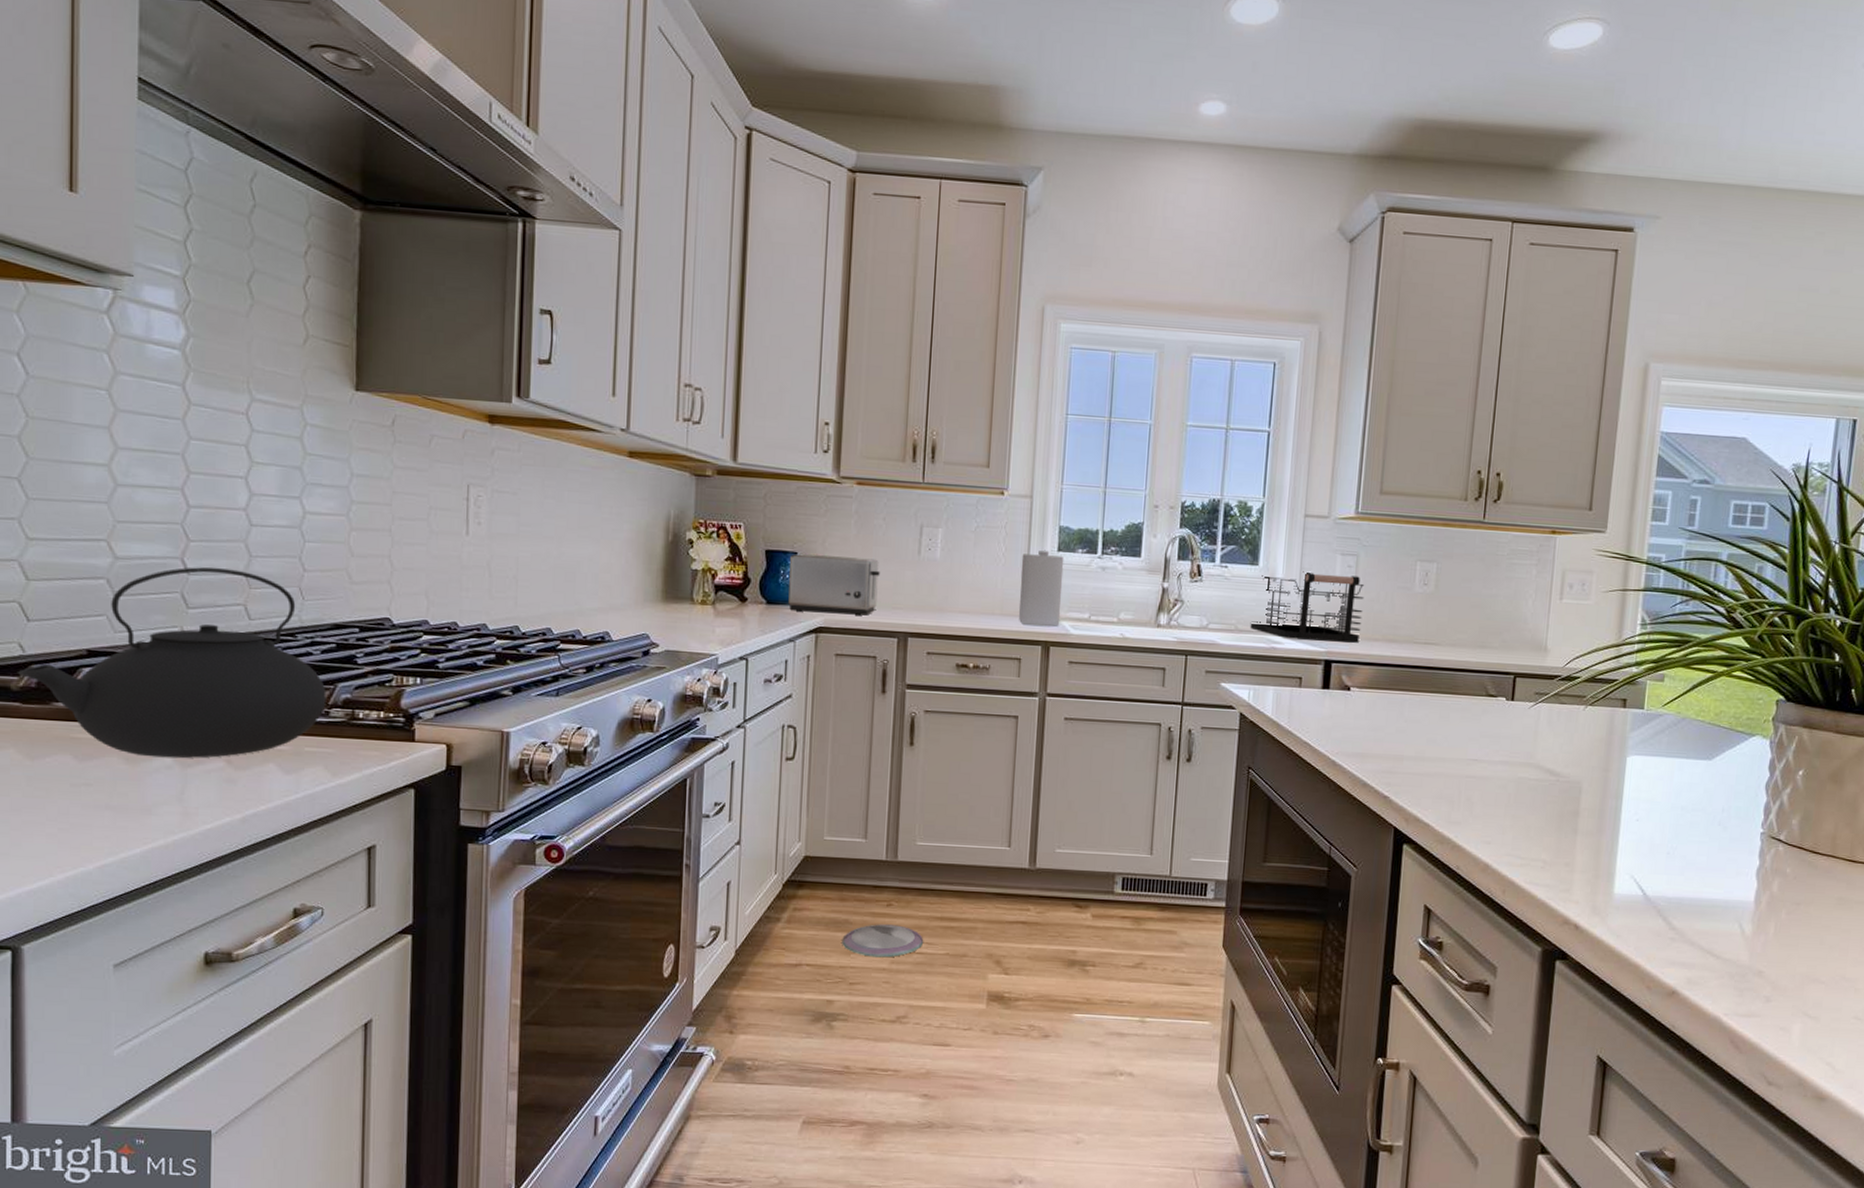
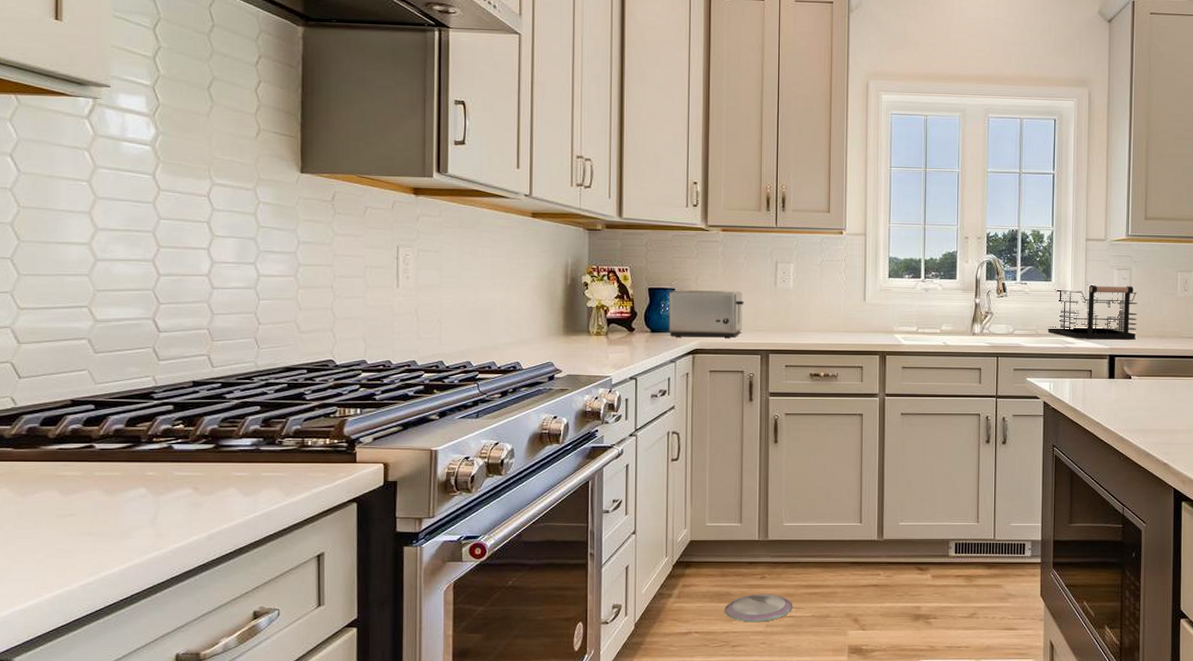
teakettle: present [16,567,326,759] -> none [9,325,280,488]
paper towel holder: present [1018,551,1064,627] -> none [859,278,894,340]

